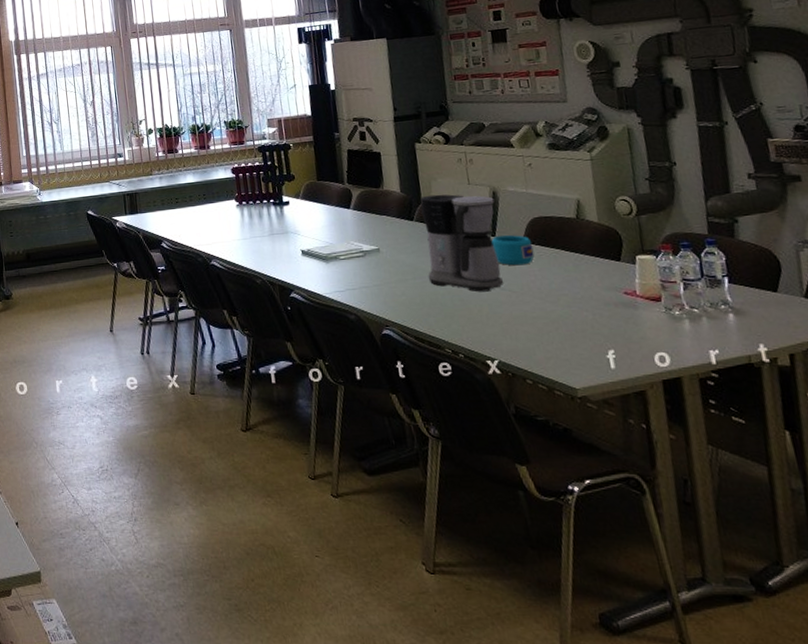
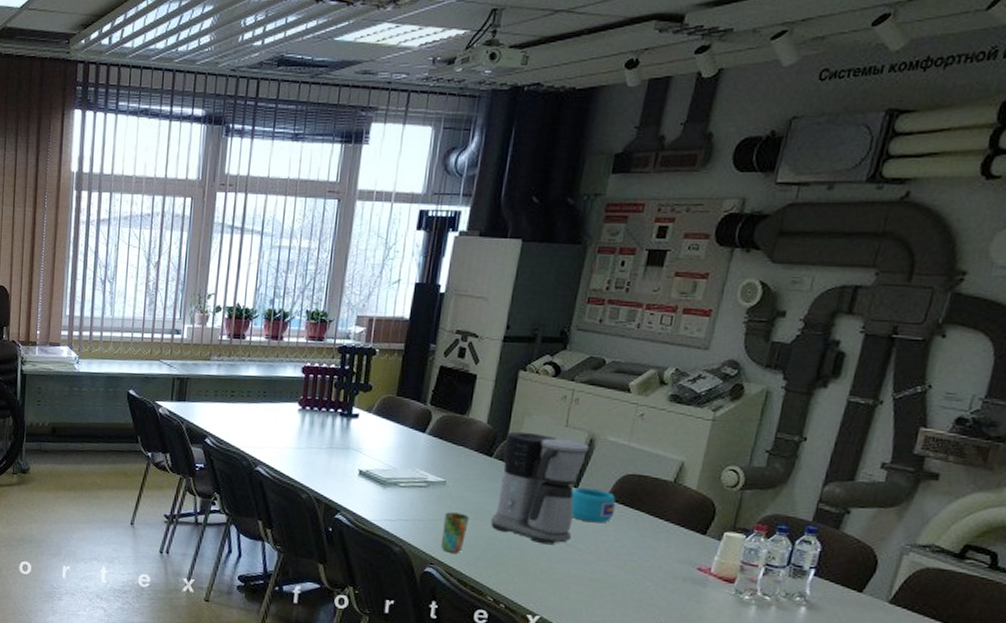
cup: none [387,275,411,313] -> present [440,512,469,553]

